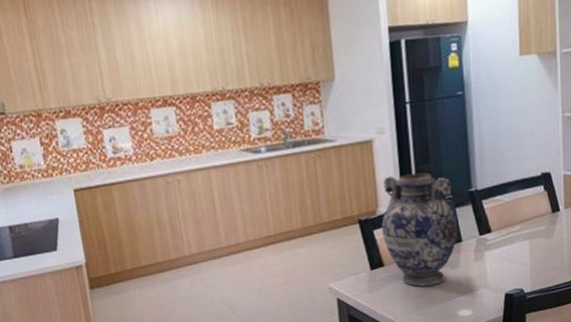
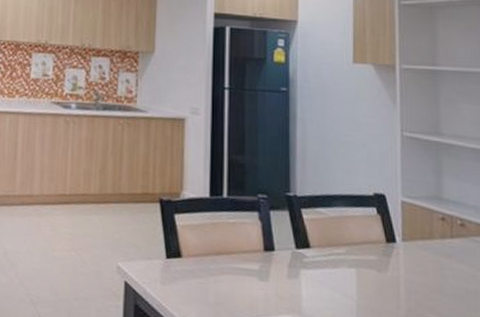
vase: present [381,172,458,287] -> none [184,159,270,295]

